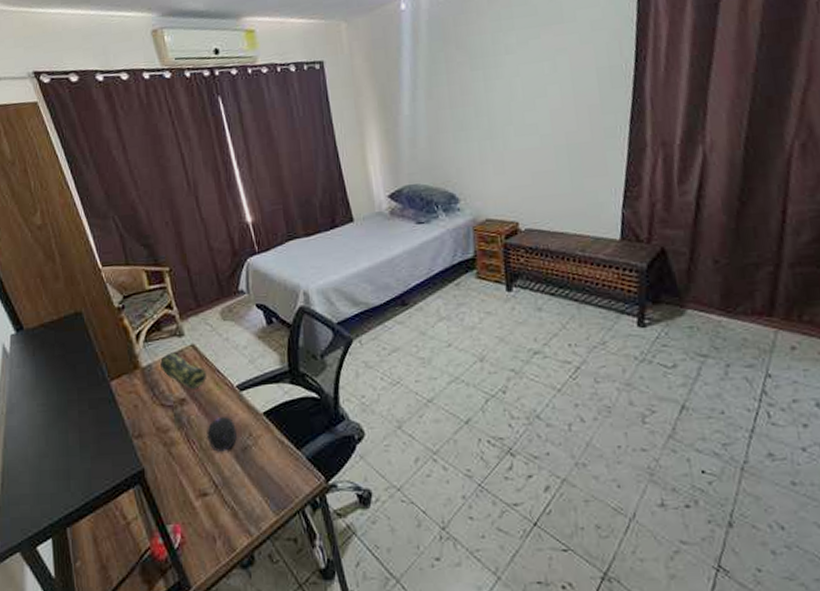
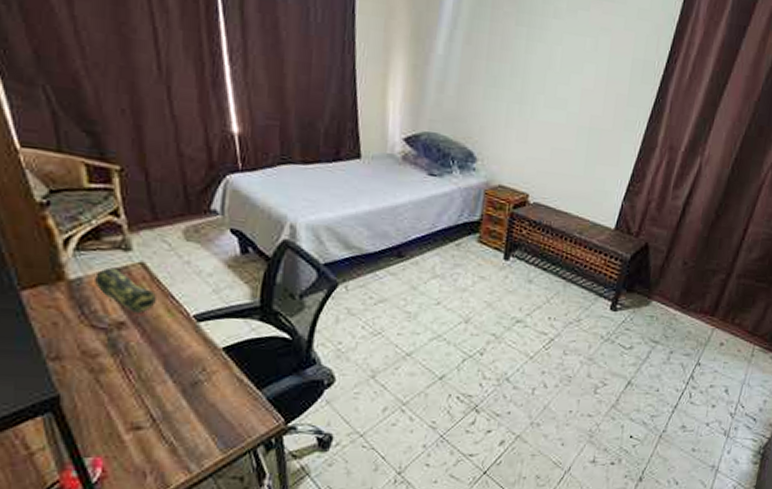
computer mouse: present [207,417,237,452] -> none [148,347,187,385]

